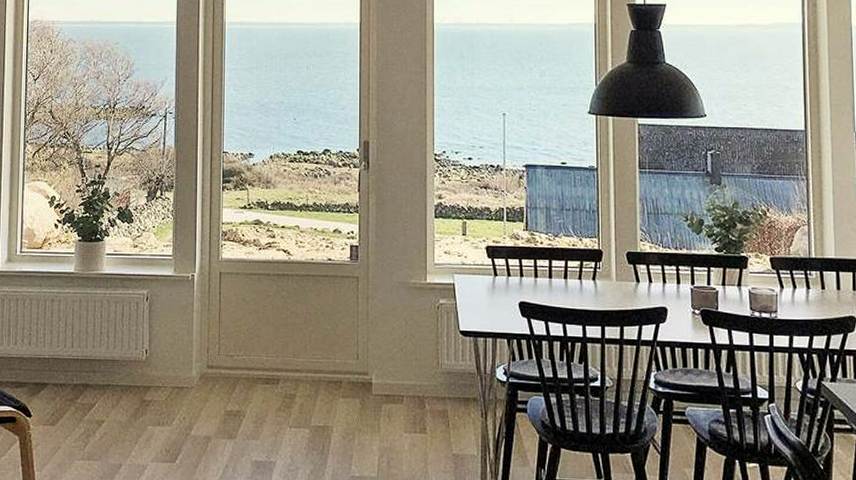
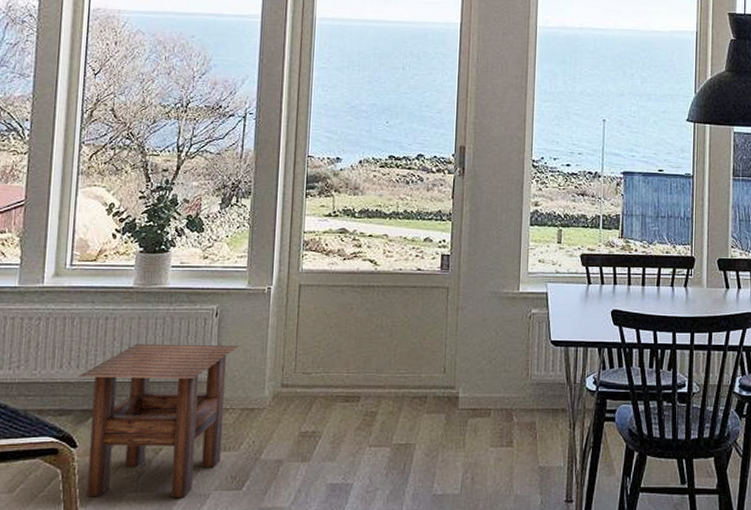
side table: none [30,324,167,467] -> present [78,344,238,498]

